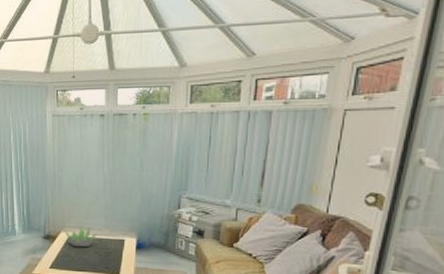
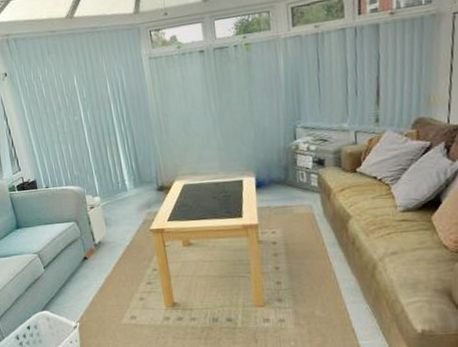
succulent plant: present [65,226,97,247] -> none [179,170,213,195]

